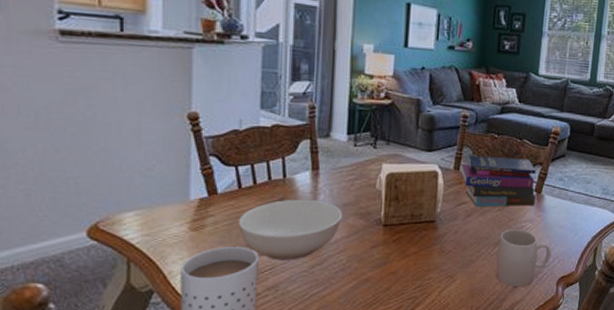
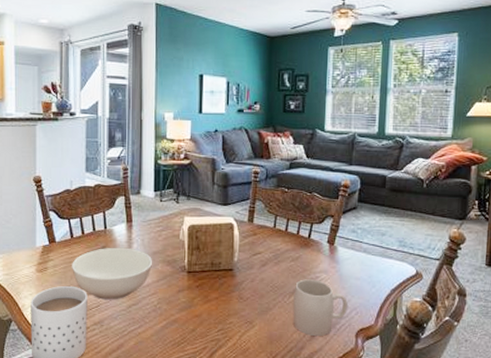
books: present [460,155,537,207] -> none [254,208,329,257]

